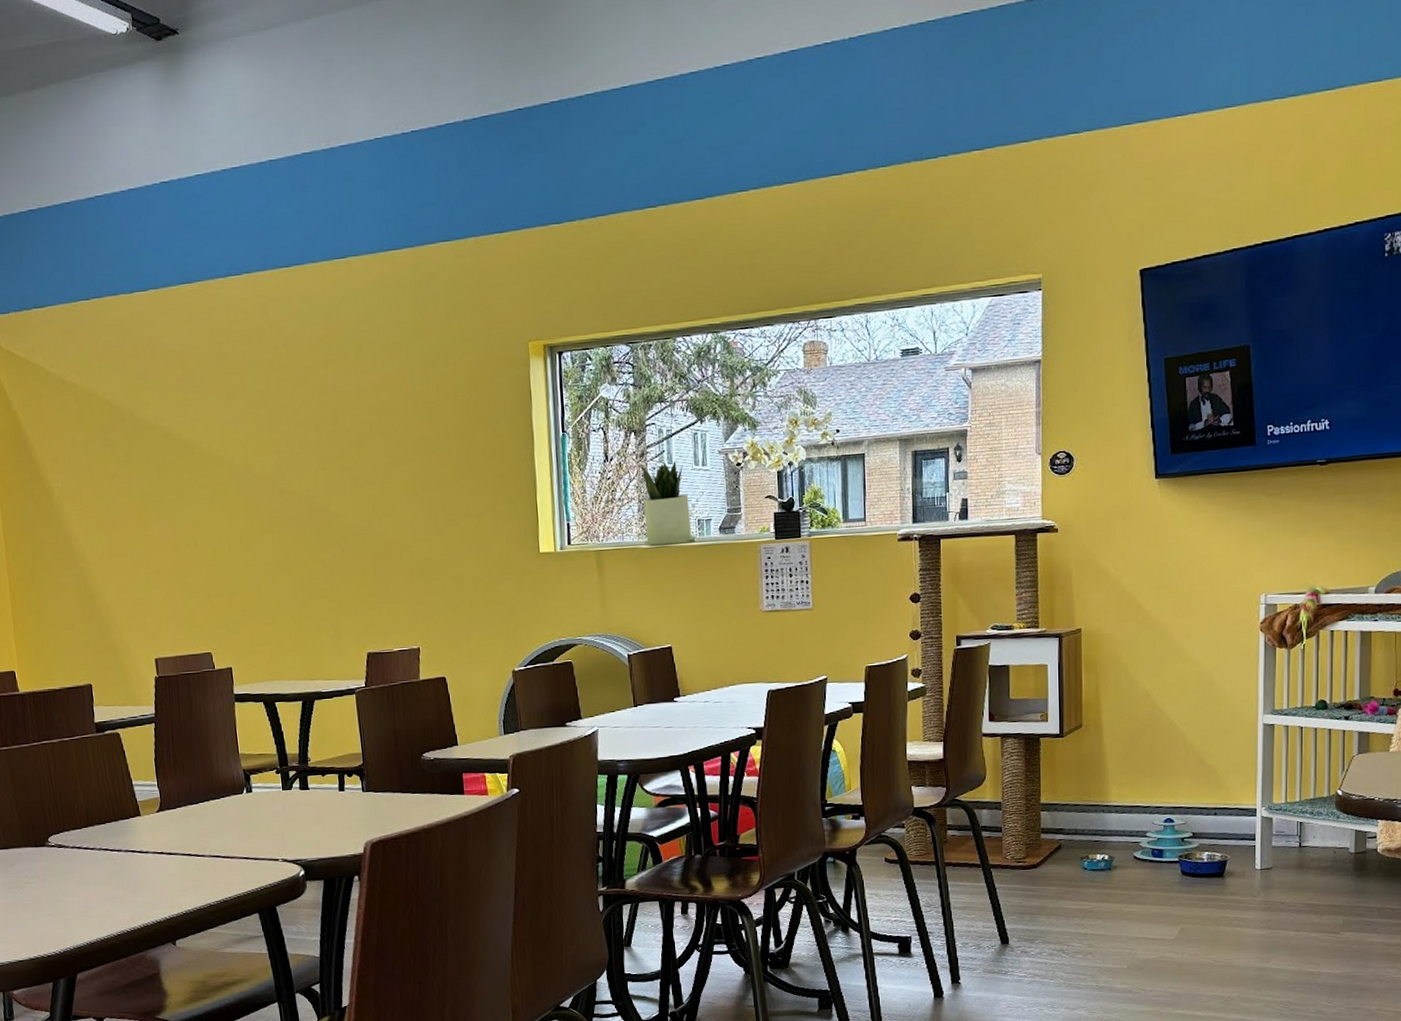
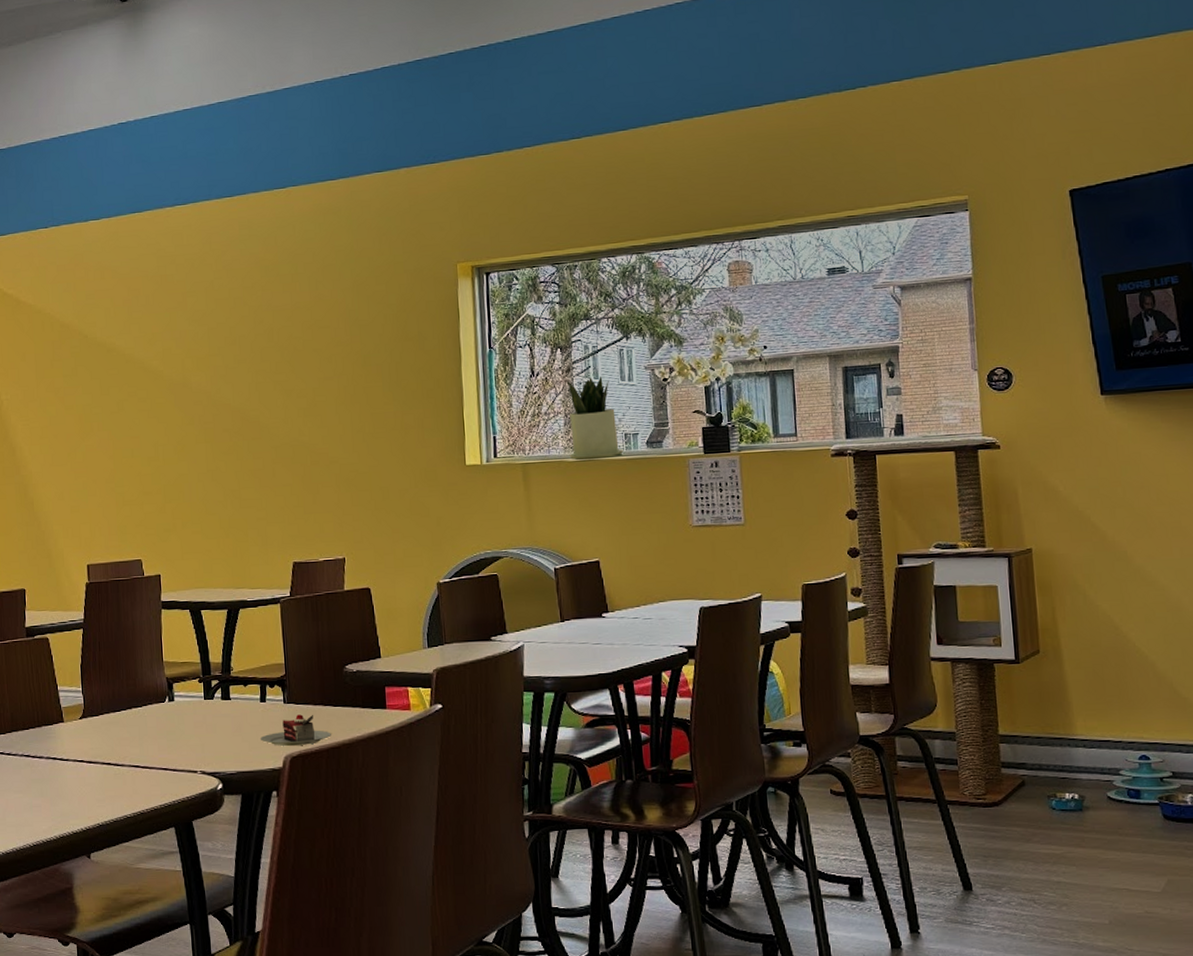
cake slice: none [339,802,411,833] -> present [260,714,331,746]

